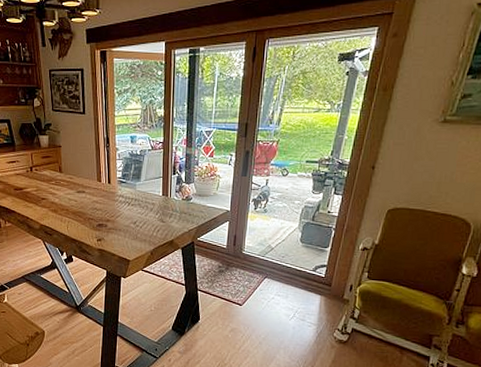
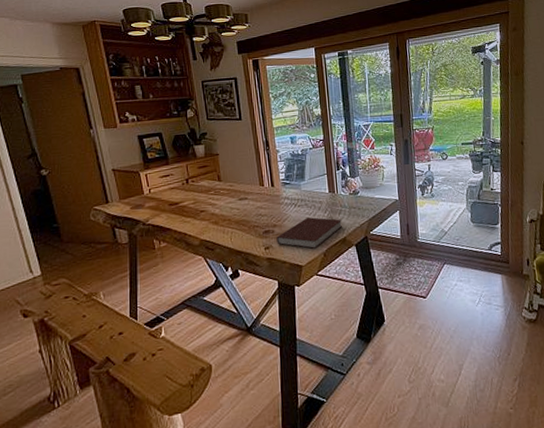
notebook: none [108,217,172,246] -> present [276,217,343,249]

